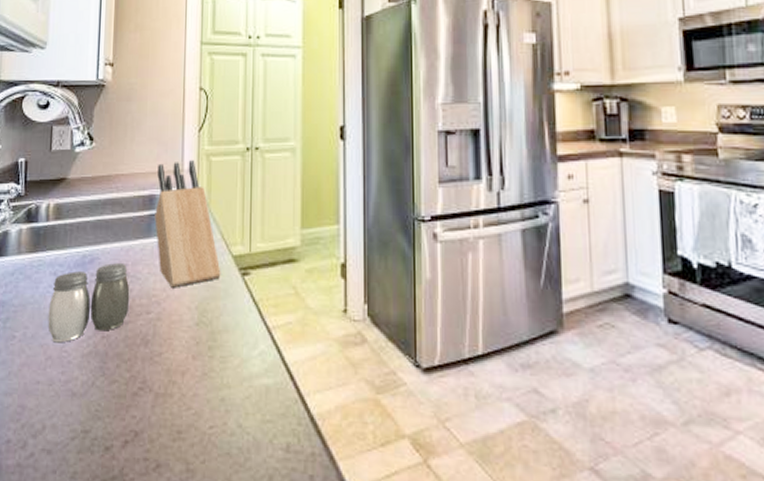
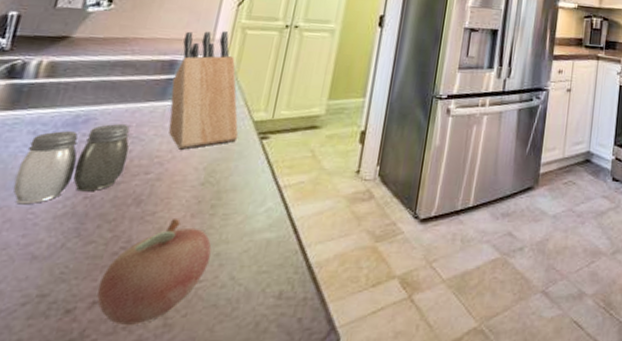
fruit: none [127,360,216,468] -> present [97,219,212,326]

